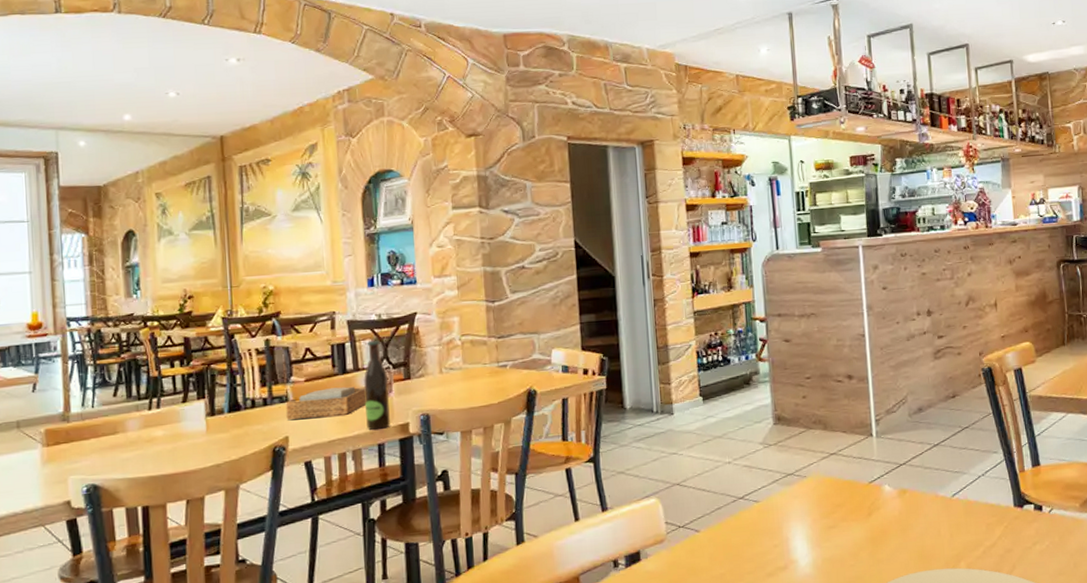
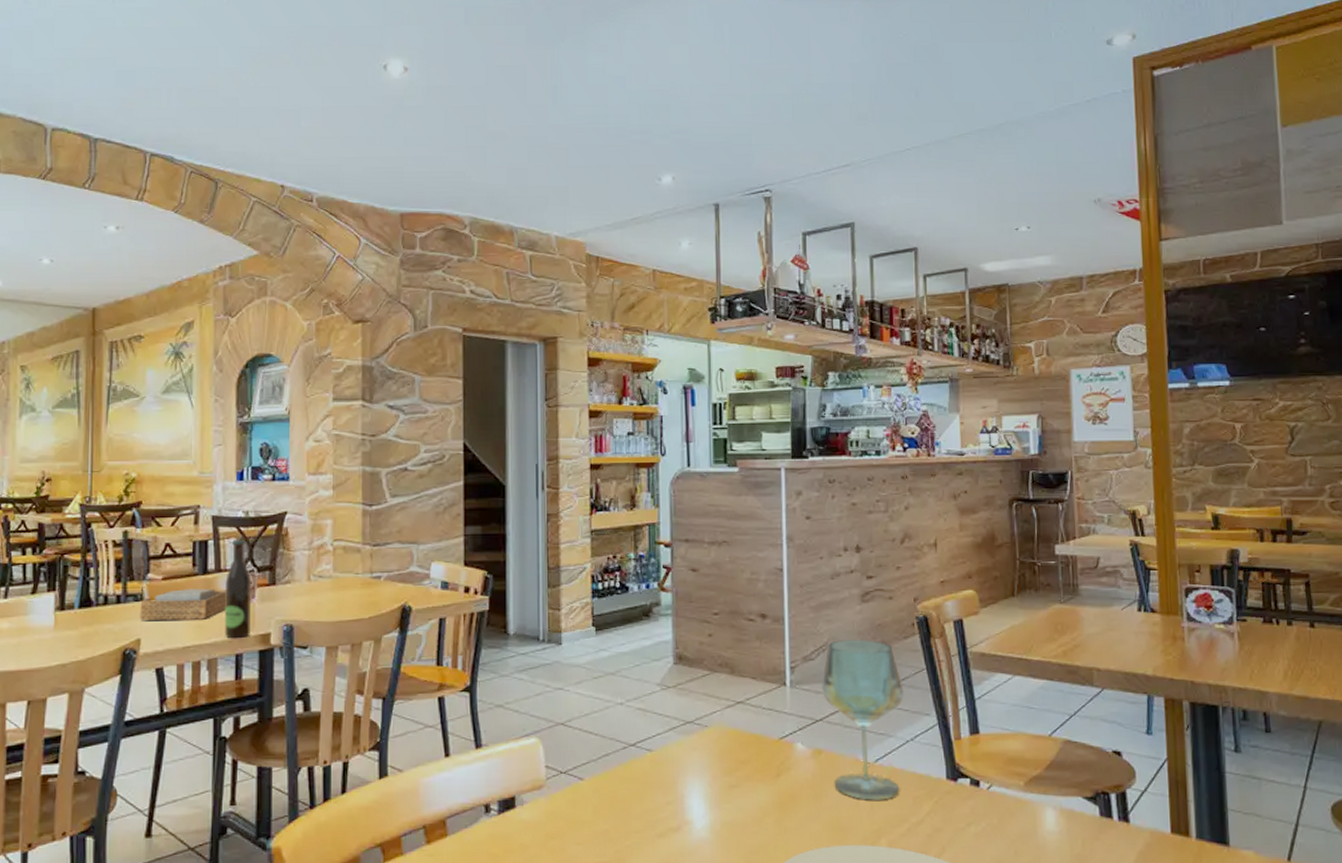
wine glass: none [903,391,975,530] -> present [821,640,904,800]

